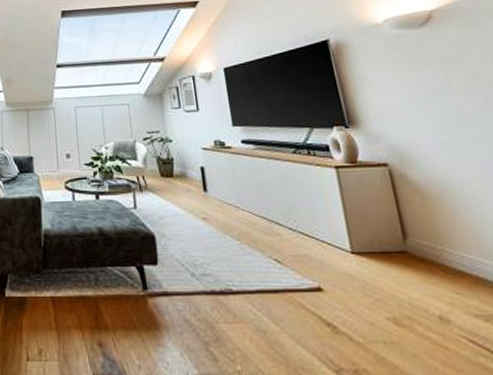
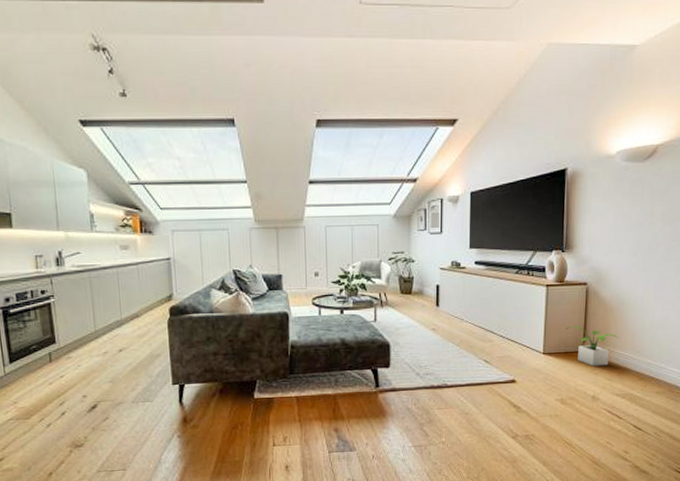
potted plant: none [375,218,455,273] -> present [566,326,620,366]

